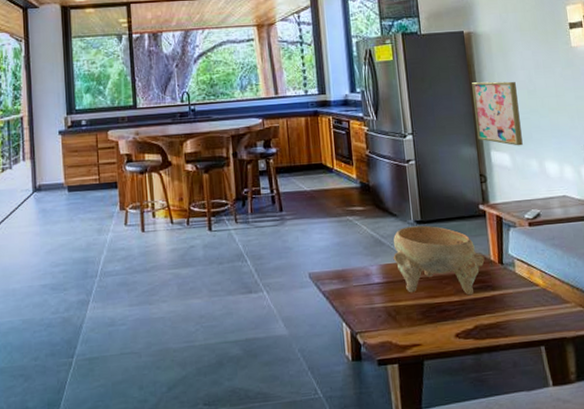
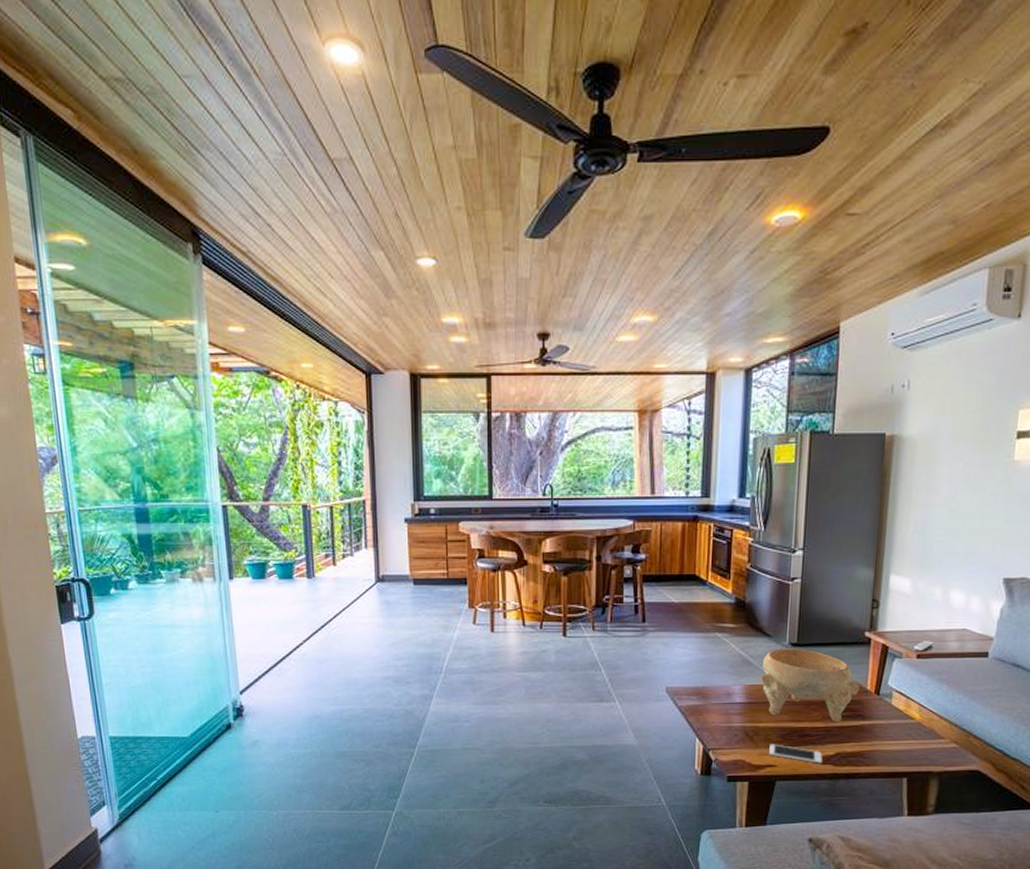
cell phone: none [412,322,464,339] -> present [769,744,822,764]
wall art: present [472,81,523,146] -> none [878,495,936,571]

